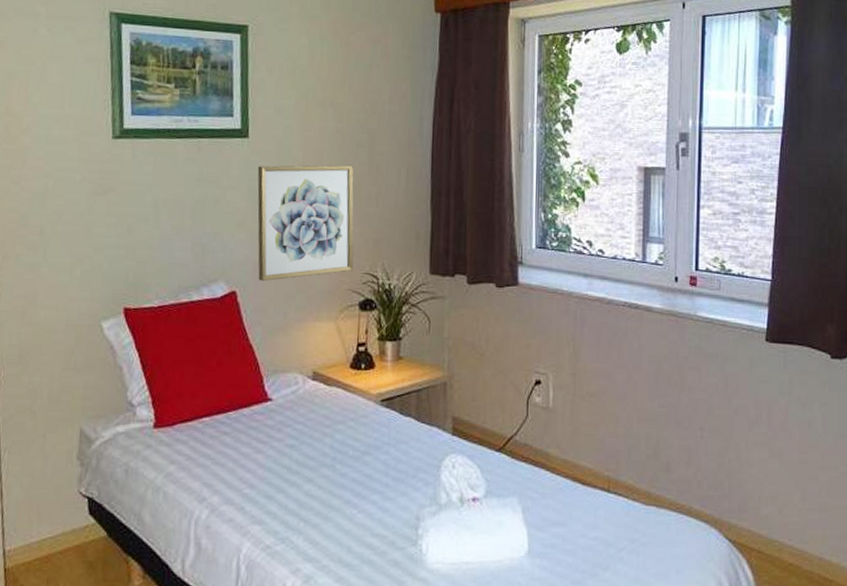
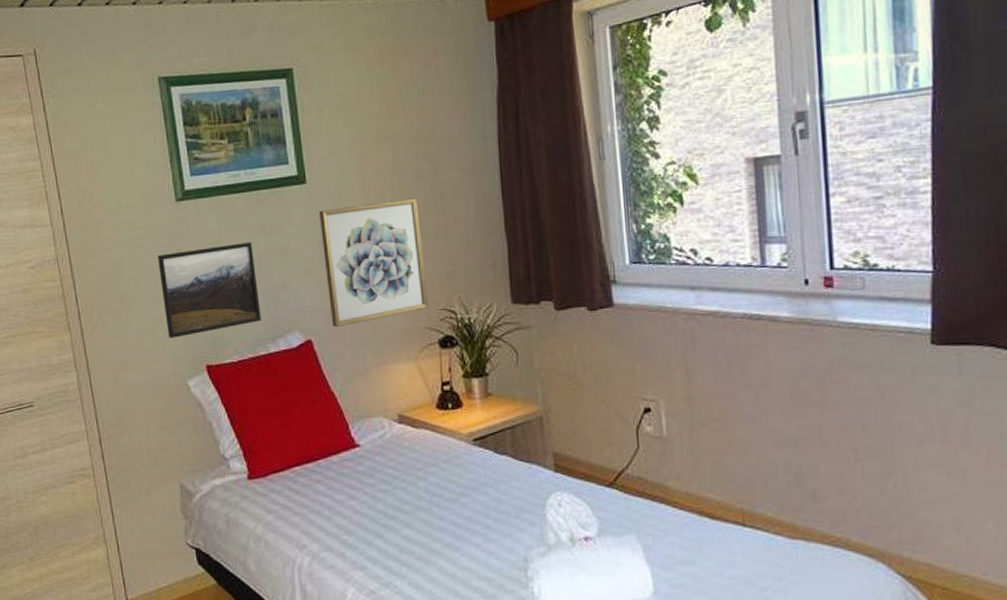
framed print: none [85,188,188,277] -> present [157,242,261,338]

